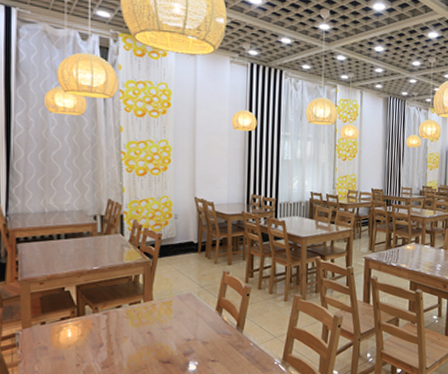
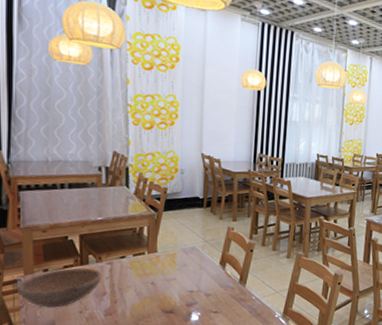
bowl: none [16,319,99,362] -> present [18,267,103,308]

